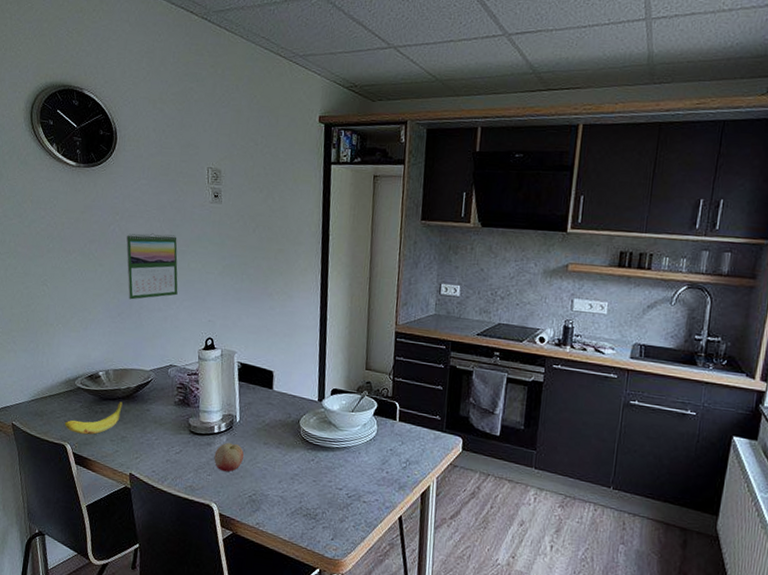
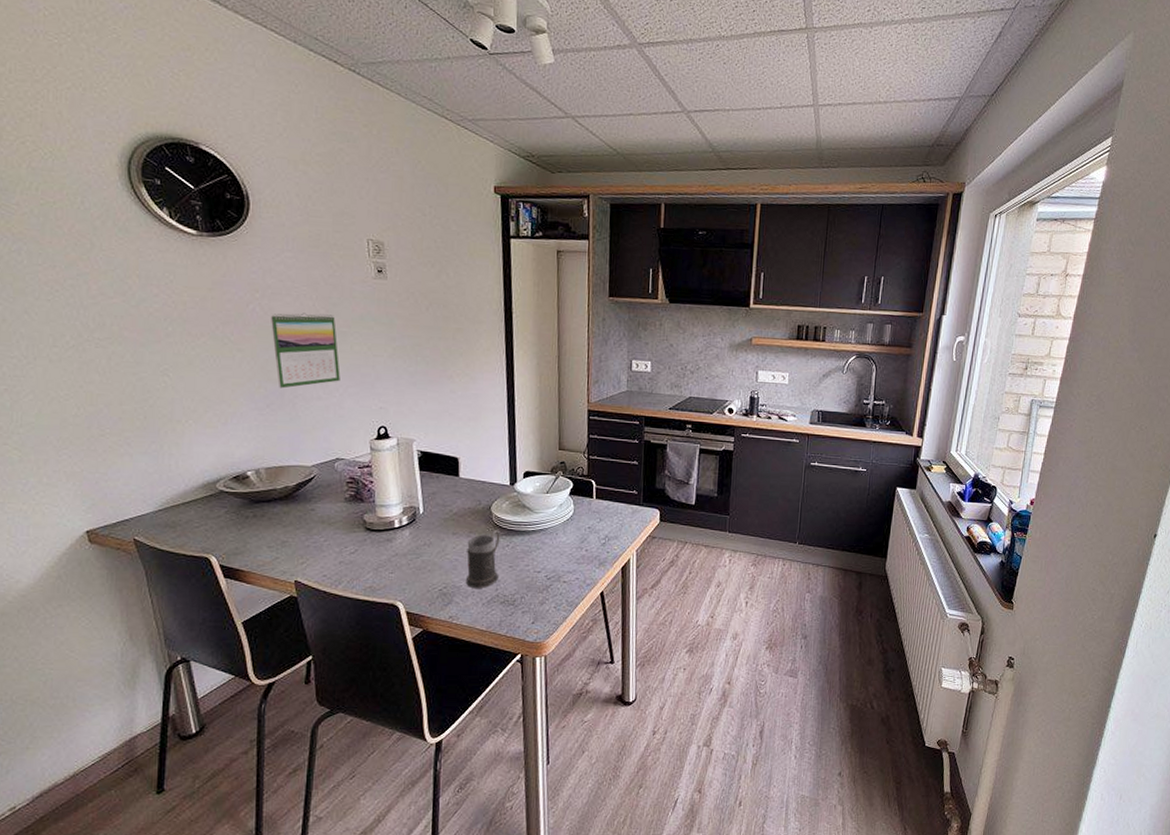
banana: present [64,401,123,435] -> none [206,503,280,544]
fruit: present [214,442,244,472] -> none [396,536,431,568]
mug: none [272,443,307,499] -> present [465,530,500,588]

